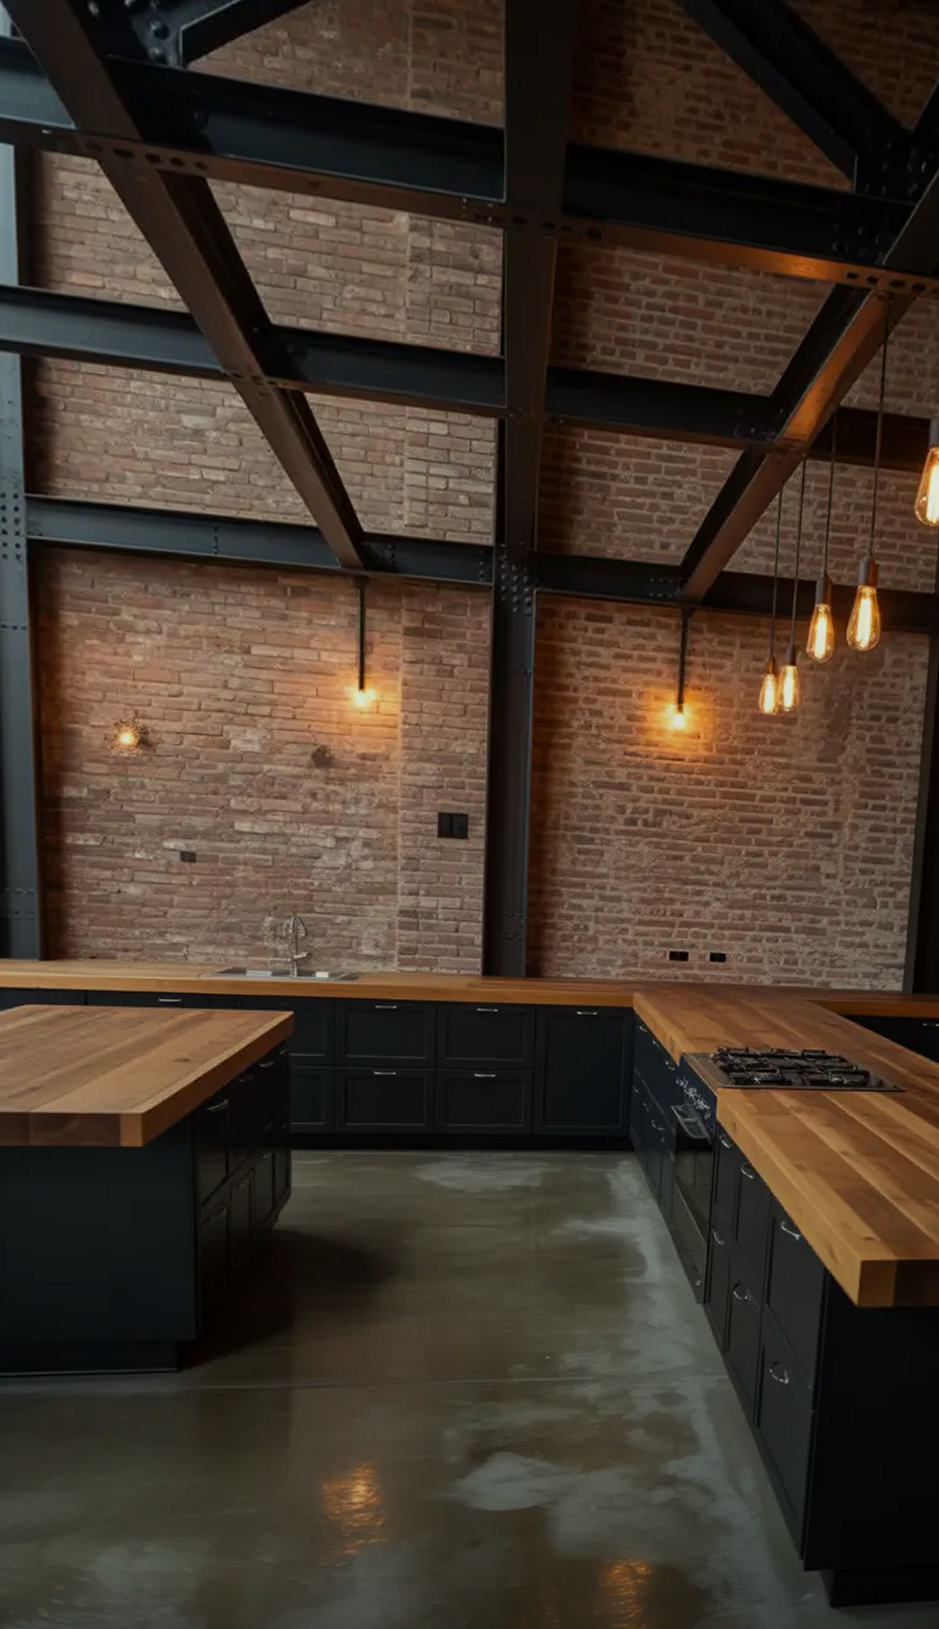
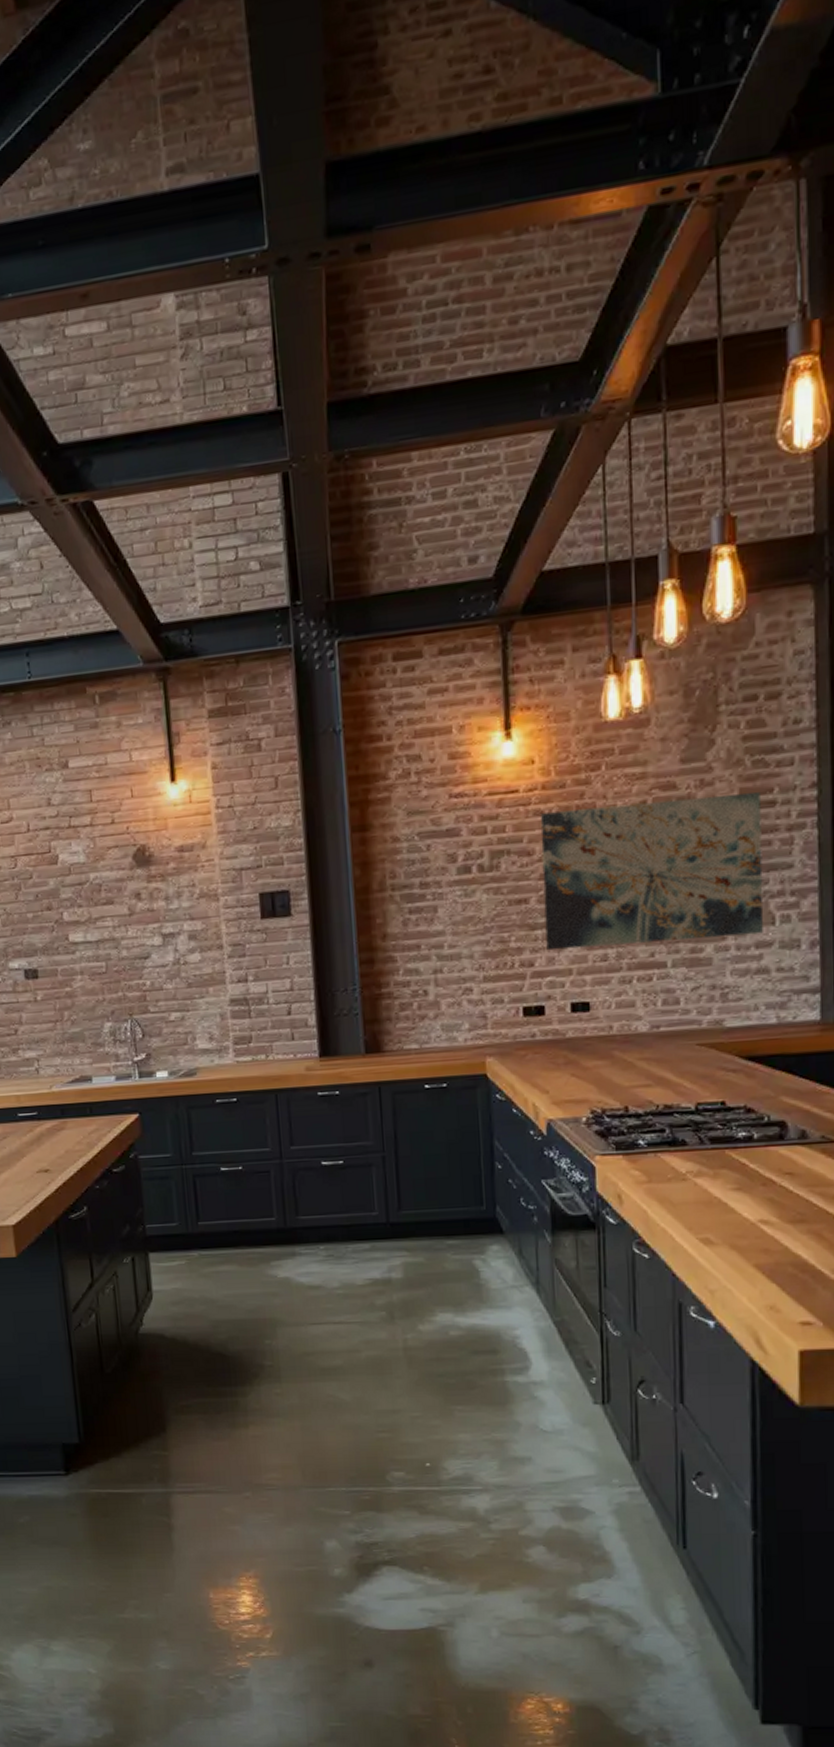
wall art: none [695,783,875,915] -> present [540,792,764,951]

